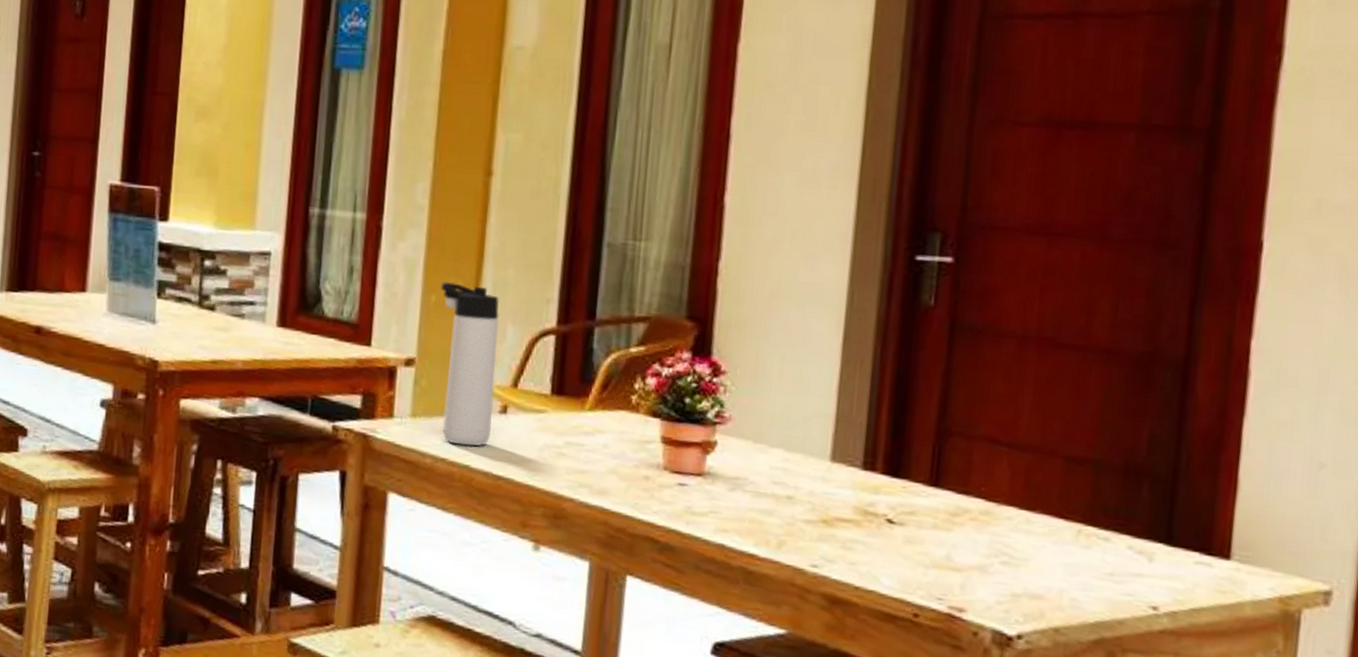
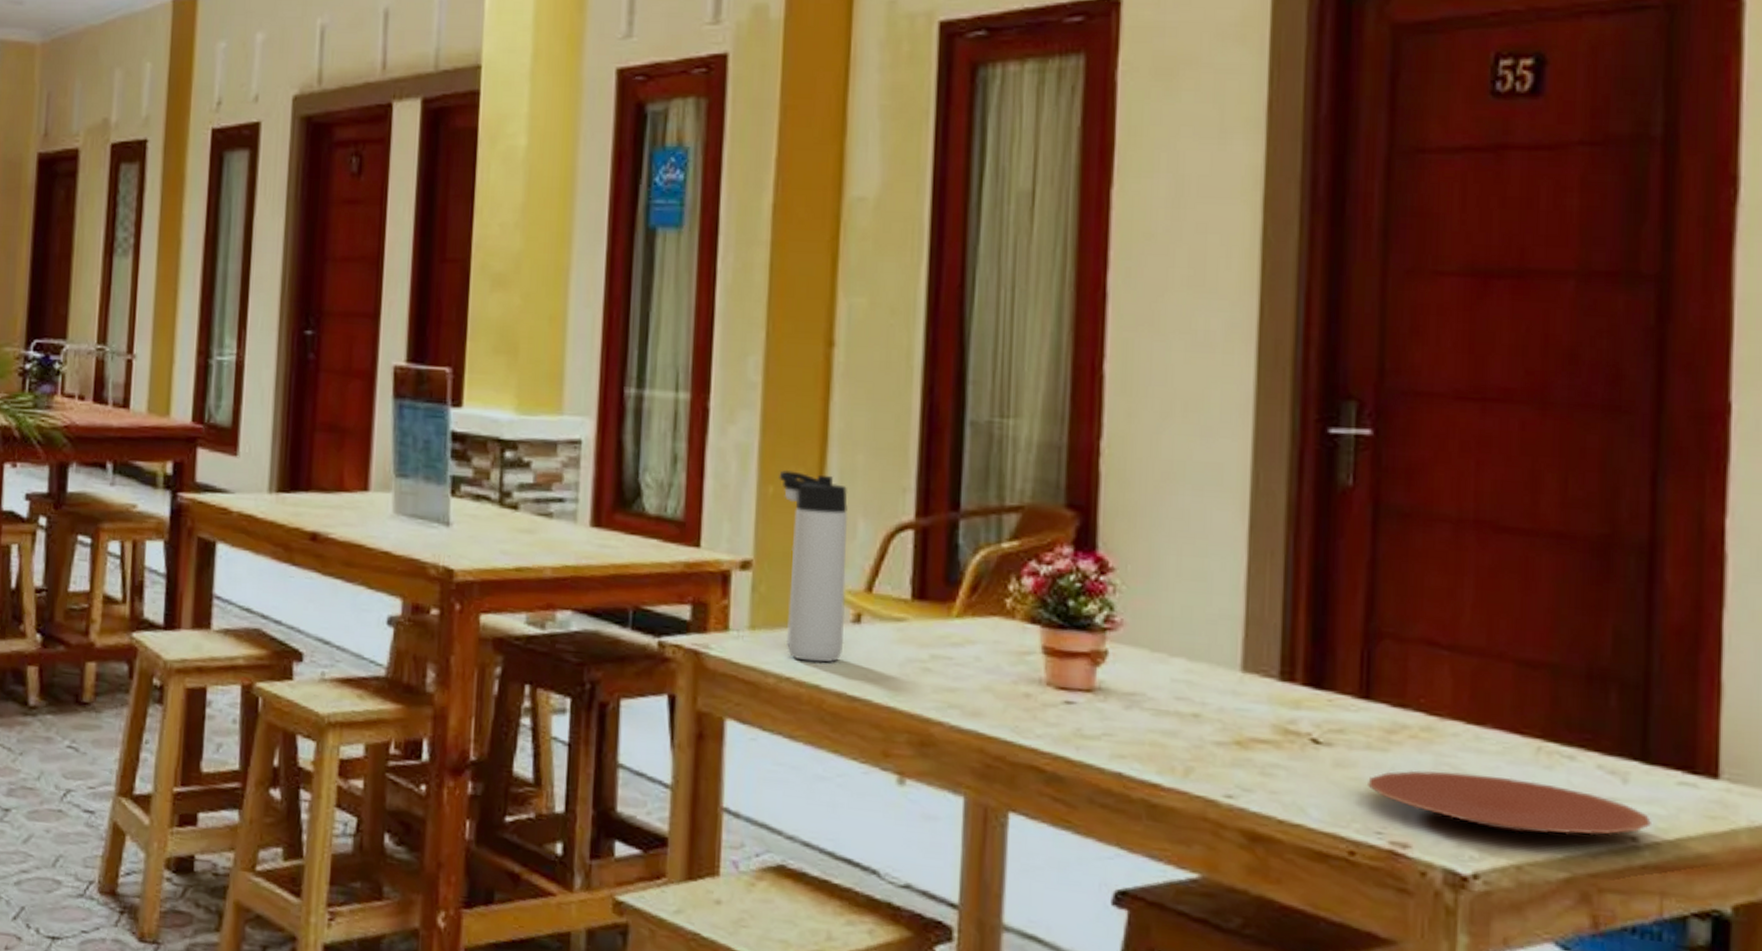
plate: none [932,547,1171,604] -> present [1368,770,1651,835]

